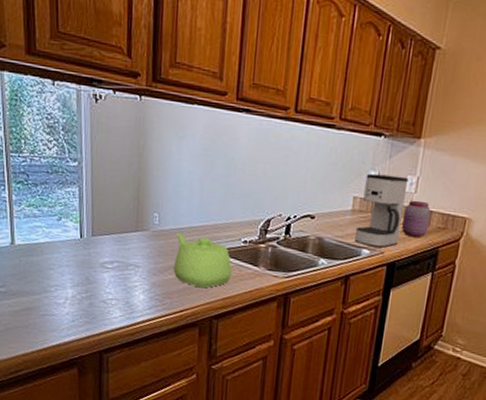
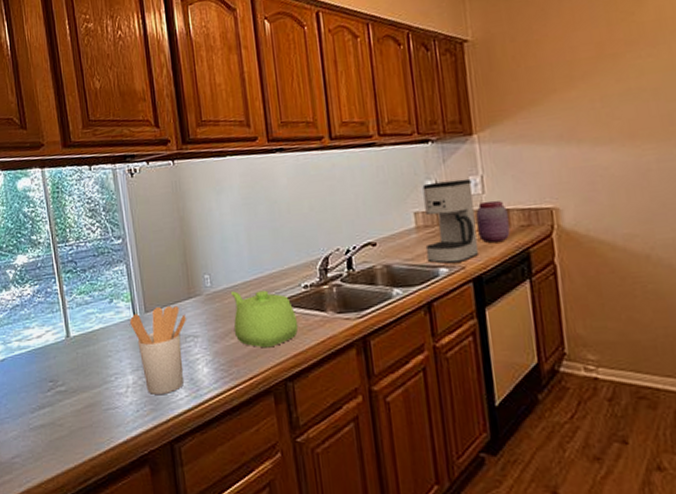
utensil holder: none [76,233,131,311] -> present [130,306,186,396]

